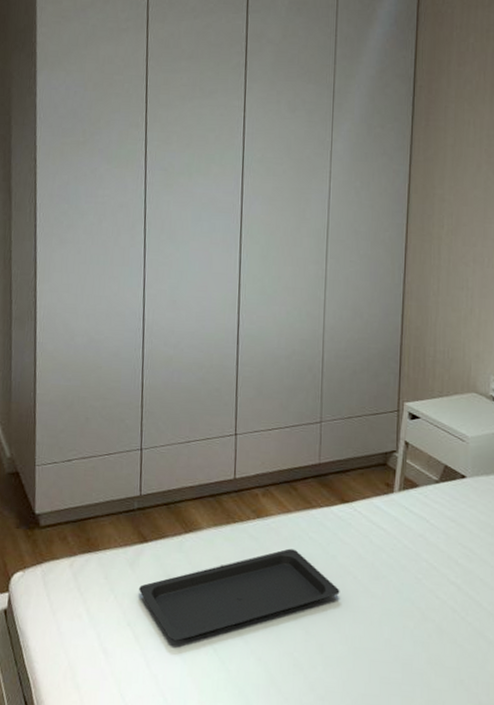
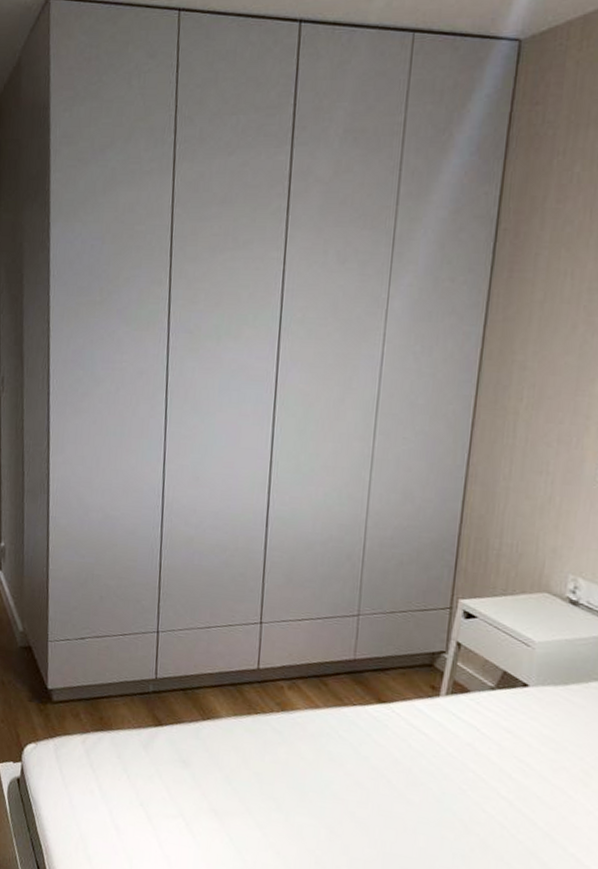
serving tray: present [139,548,340,641] -> none [153,745,371,826]

